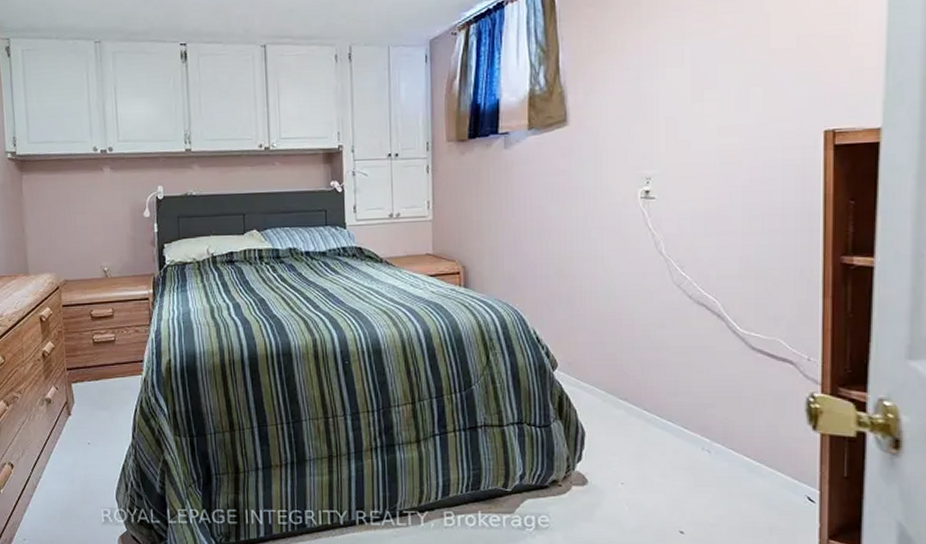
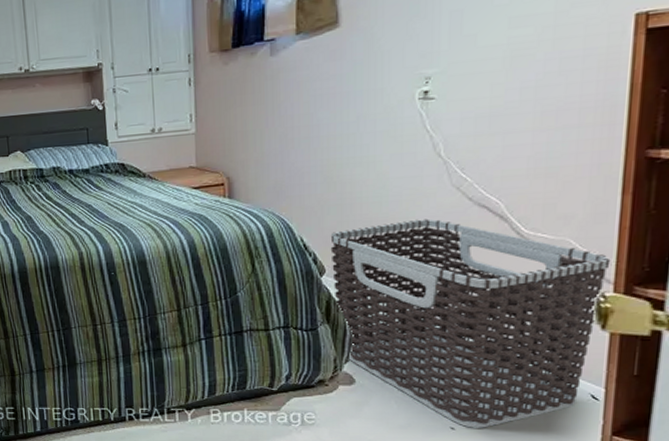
clothes hamper: none [562,315,817,532] -> present [330,219,611,428]

